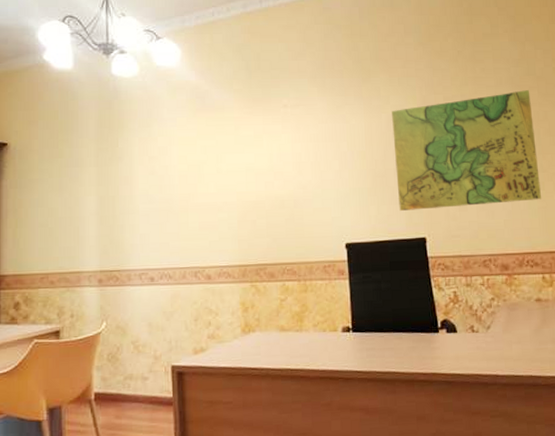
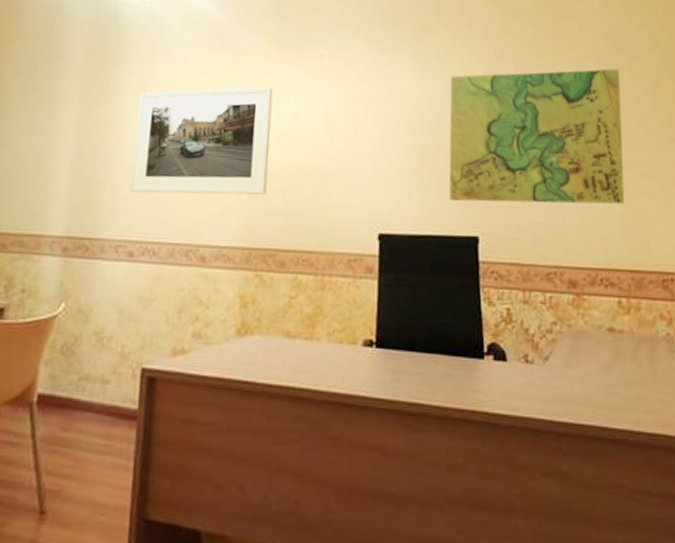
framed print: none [143,136,253,231] -> present [131,87,273,195]

